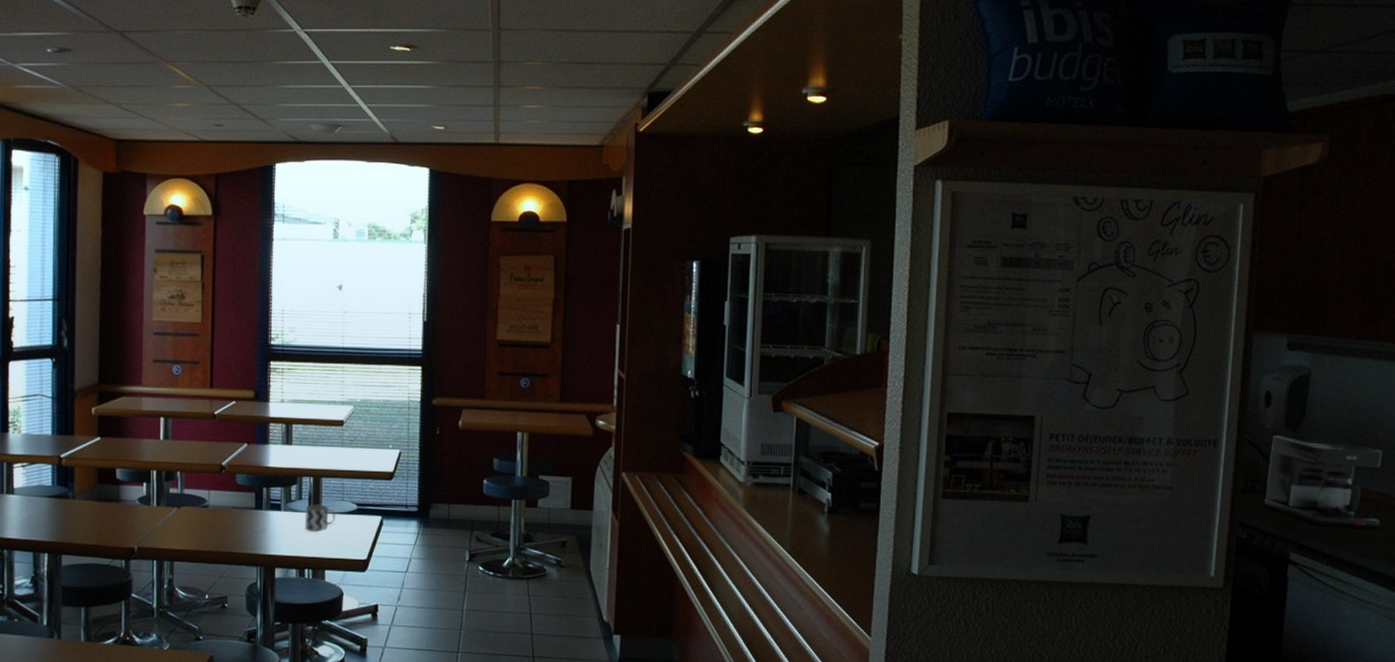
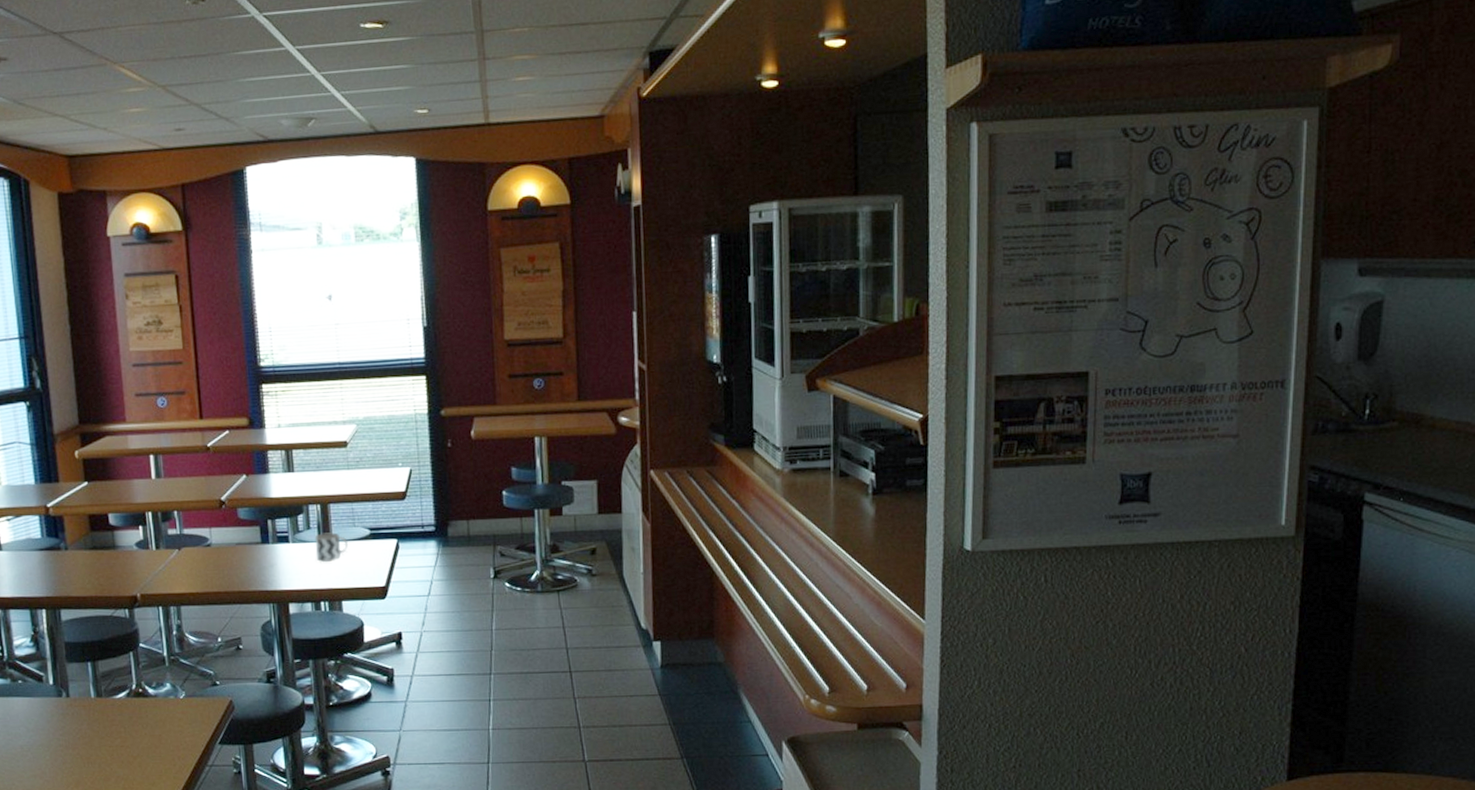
coffee maker: present [1264,434,1383,529] -> none [1336,366,1462,463]

